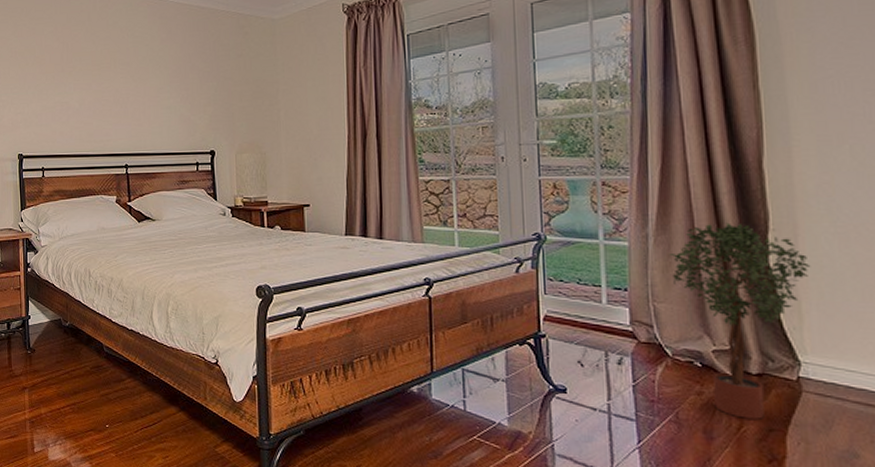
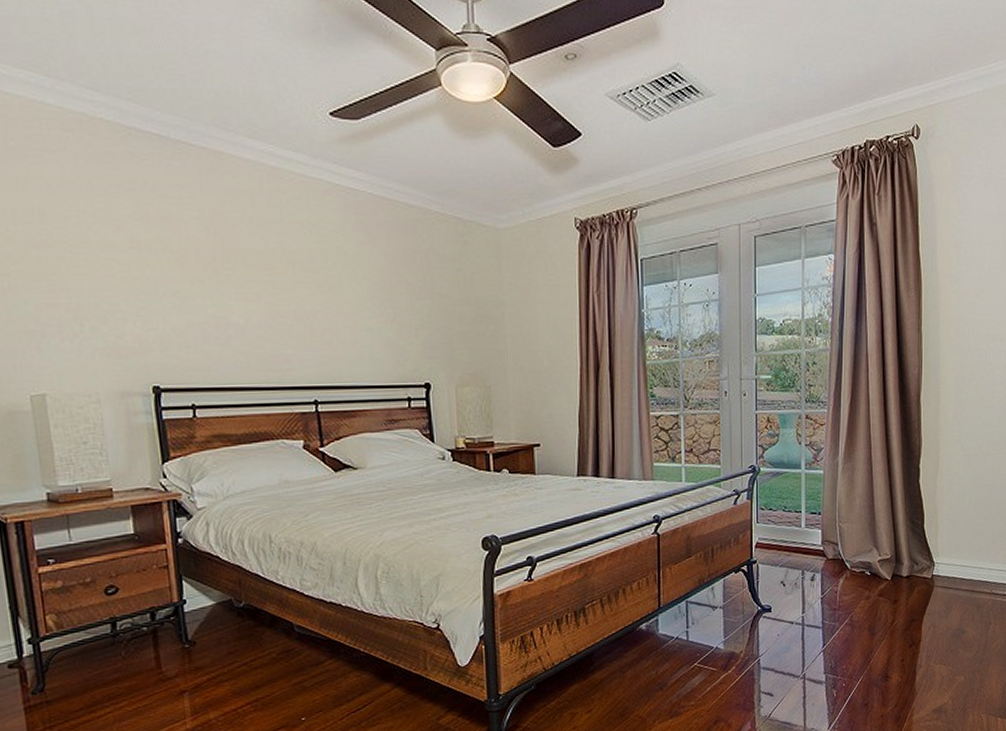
potted tree: present [669,222,811,419] -> none [852,449,946,614]

